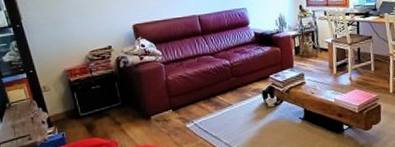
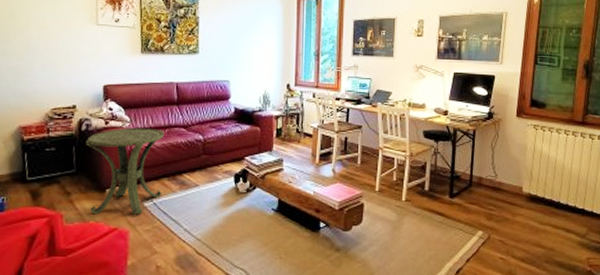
side table: none [126,59,201,139] -> present [86,127,164,215]

